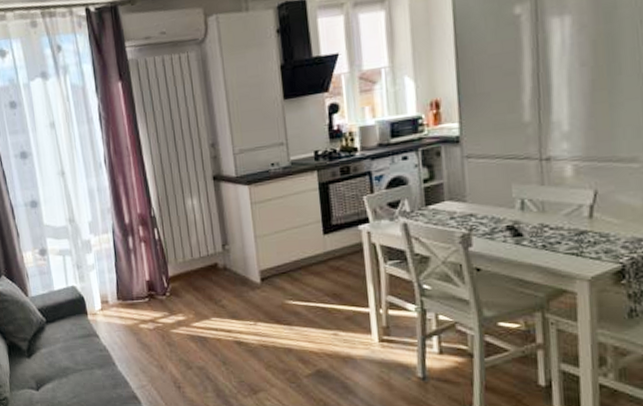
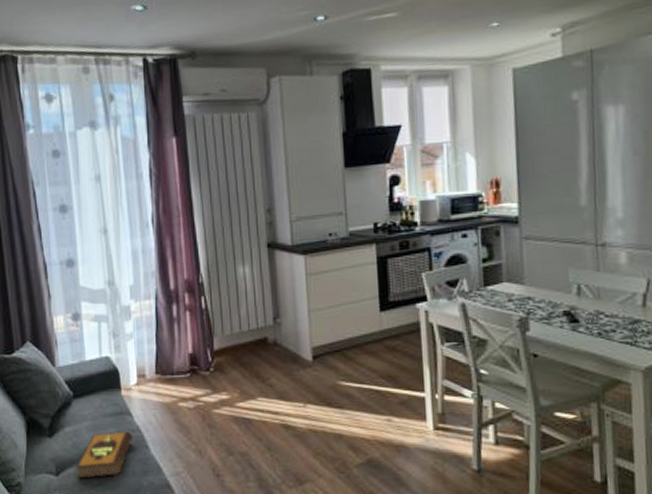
hardback book: none [53,351,102,393] -> present [76,431,134,479]

